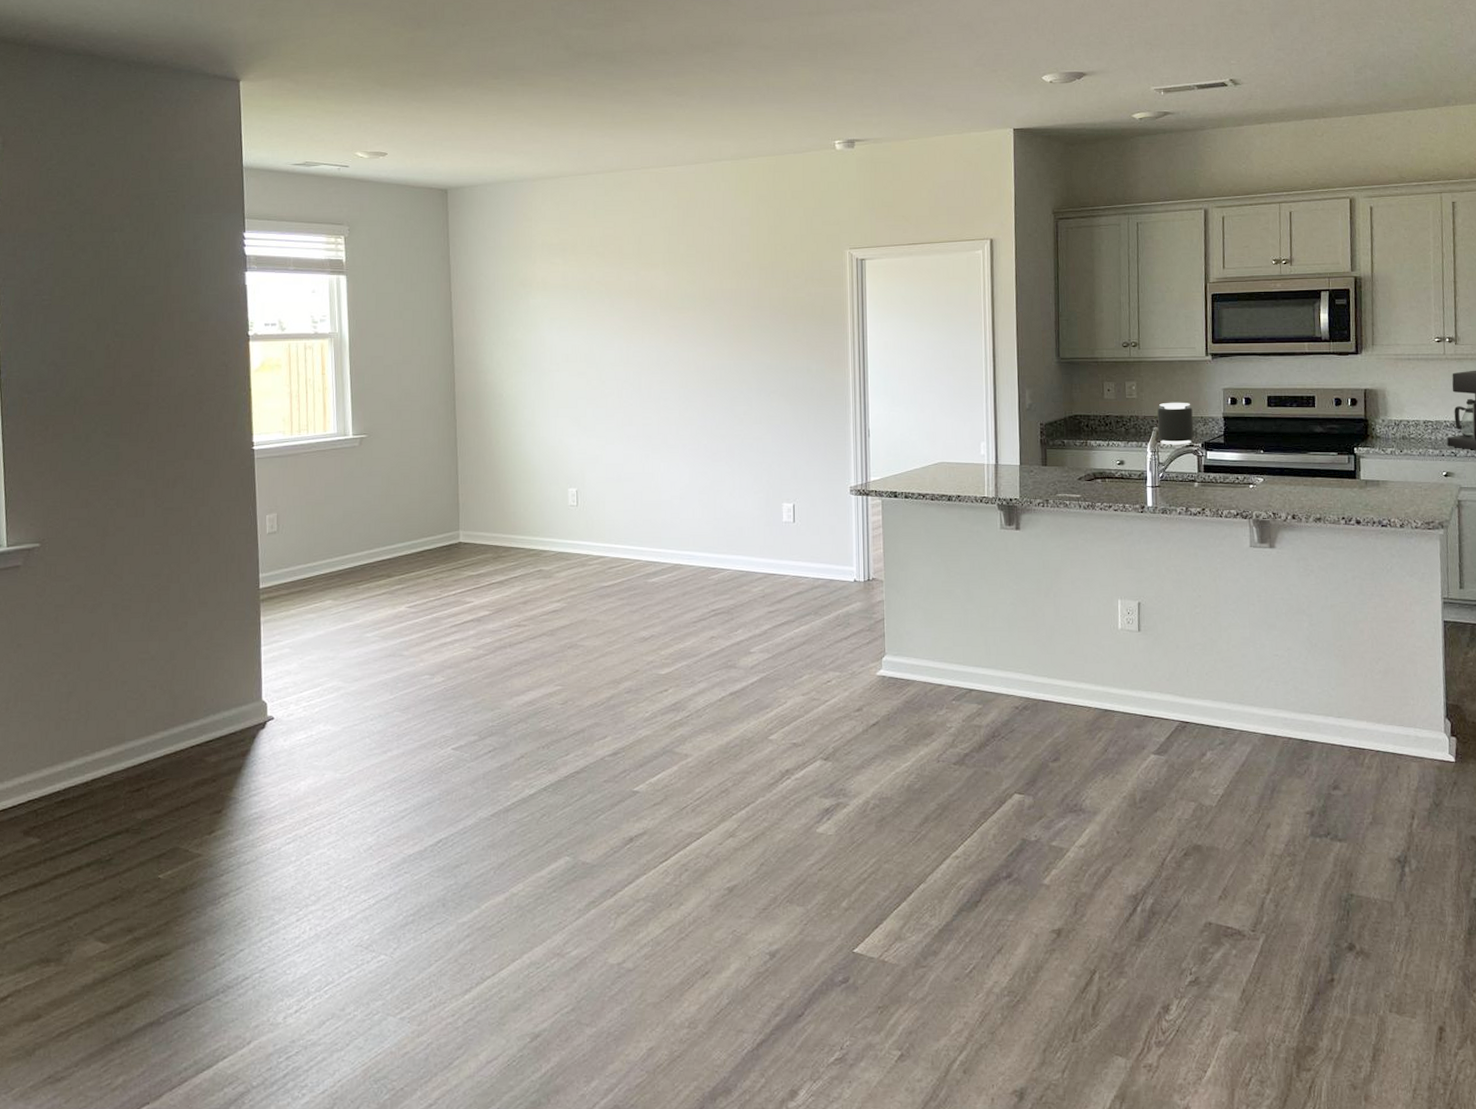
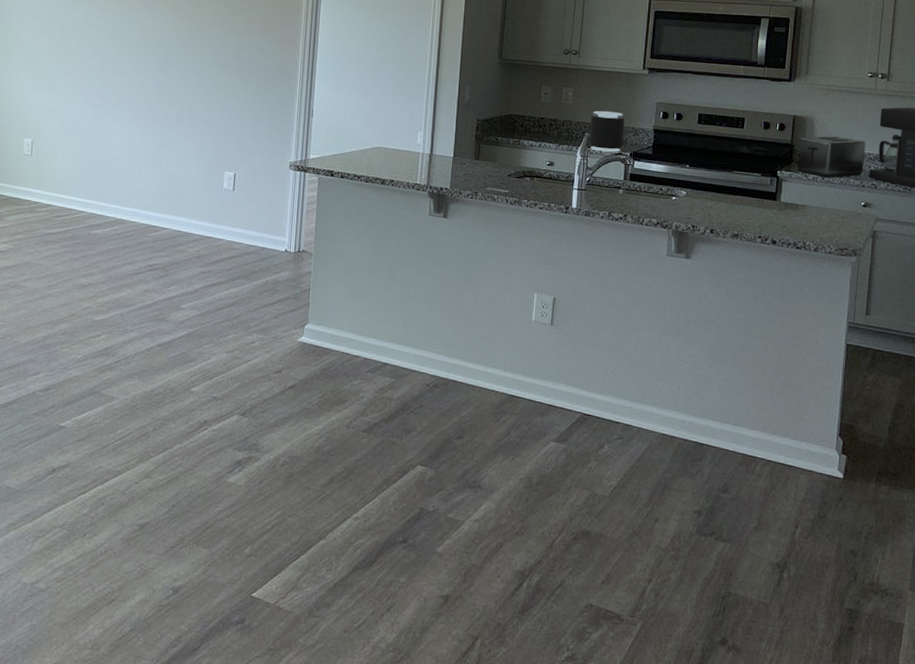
toaster: none [1372,406,1442,450] -> present [797,135,866,178]

